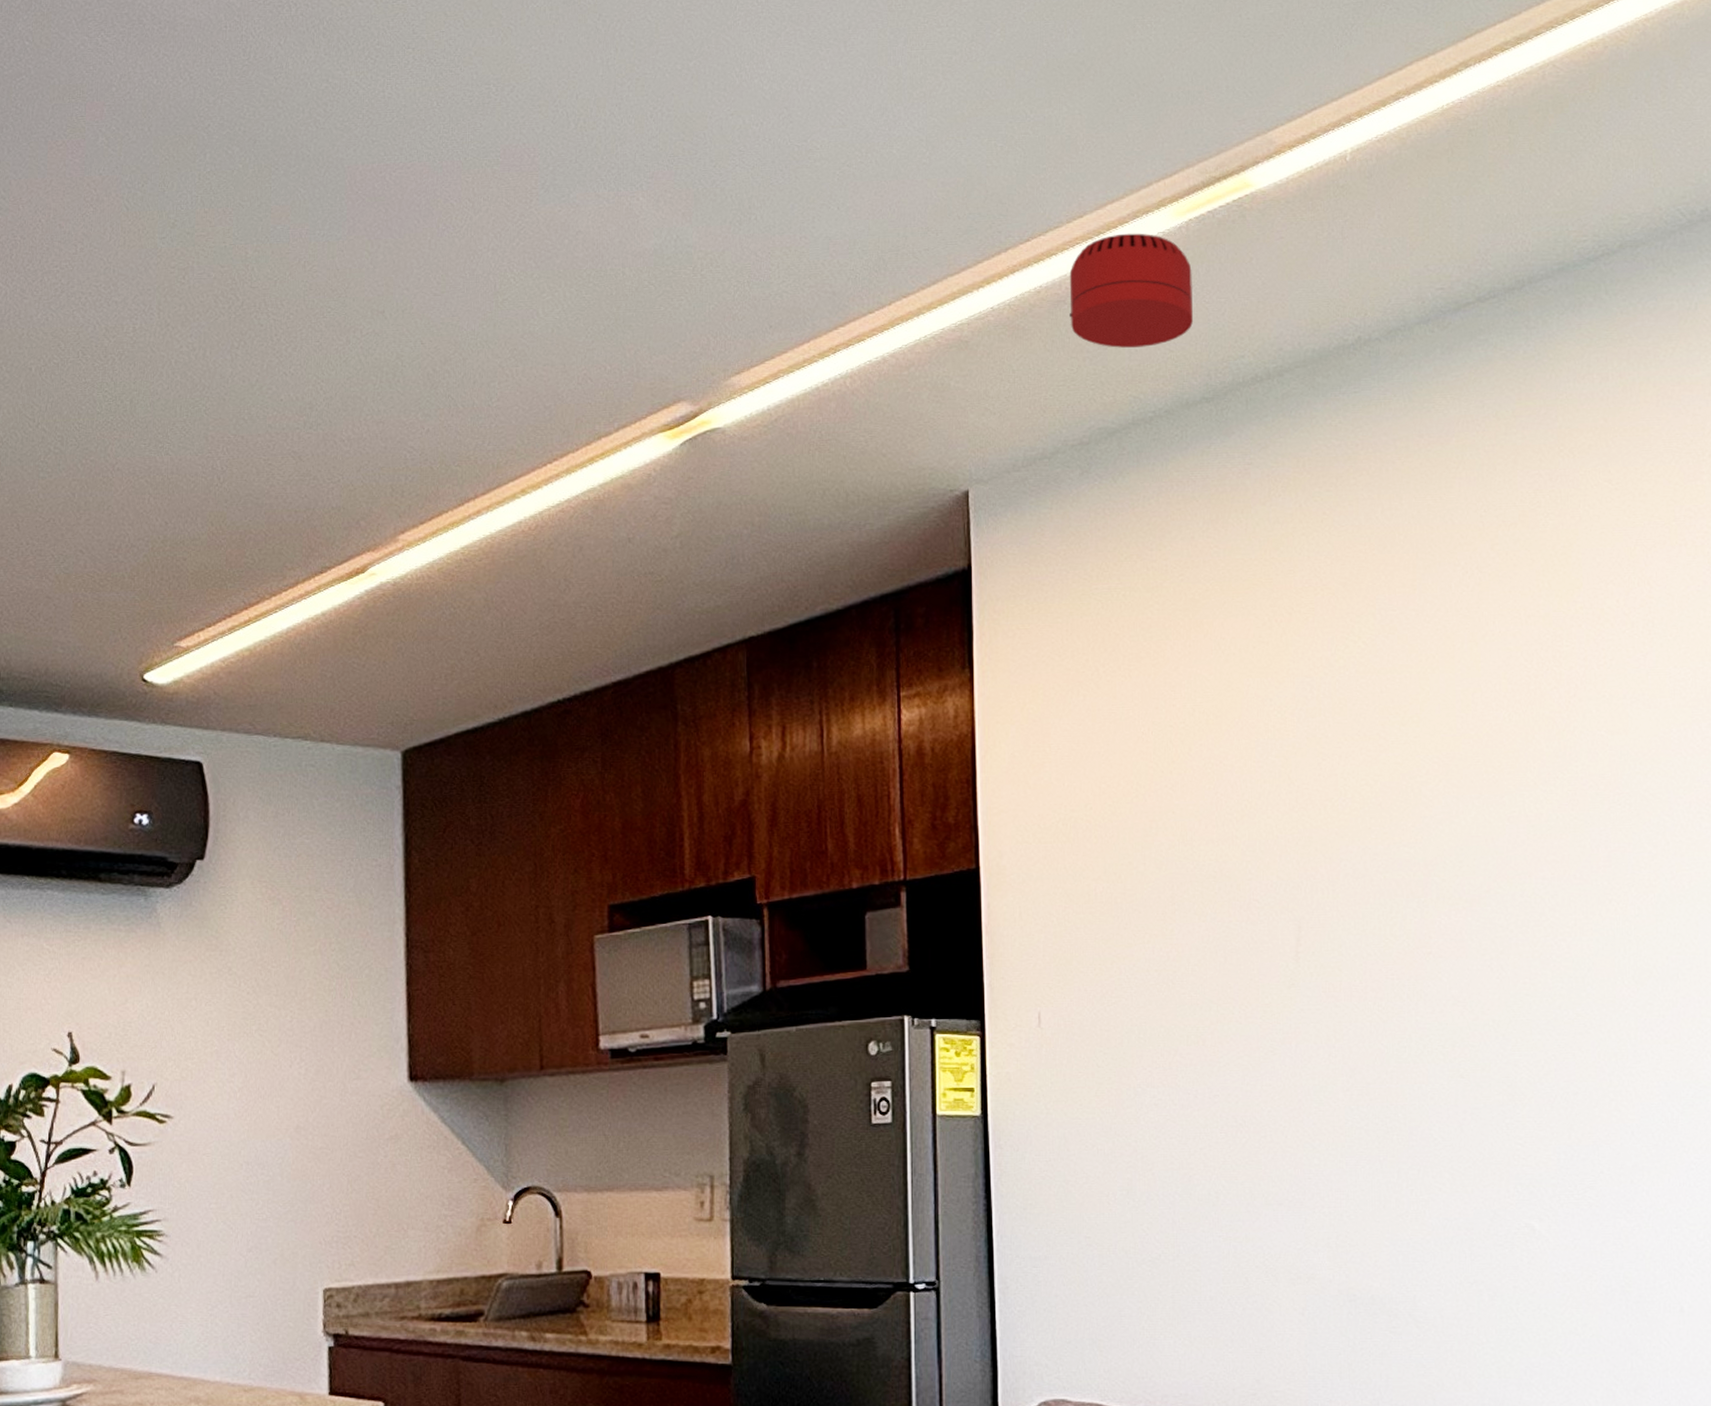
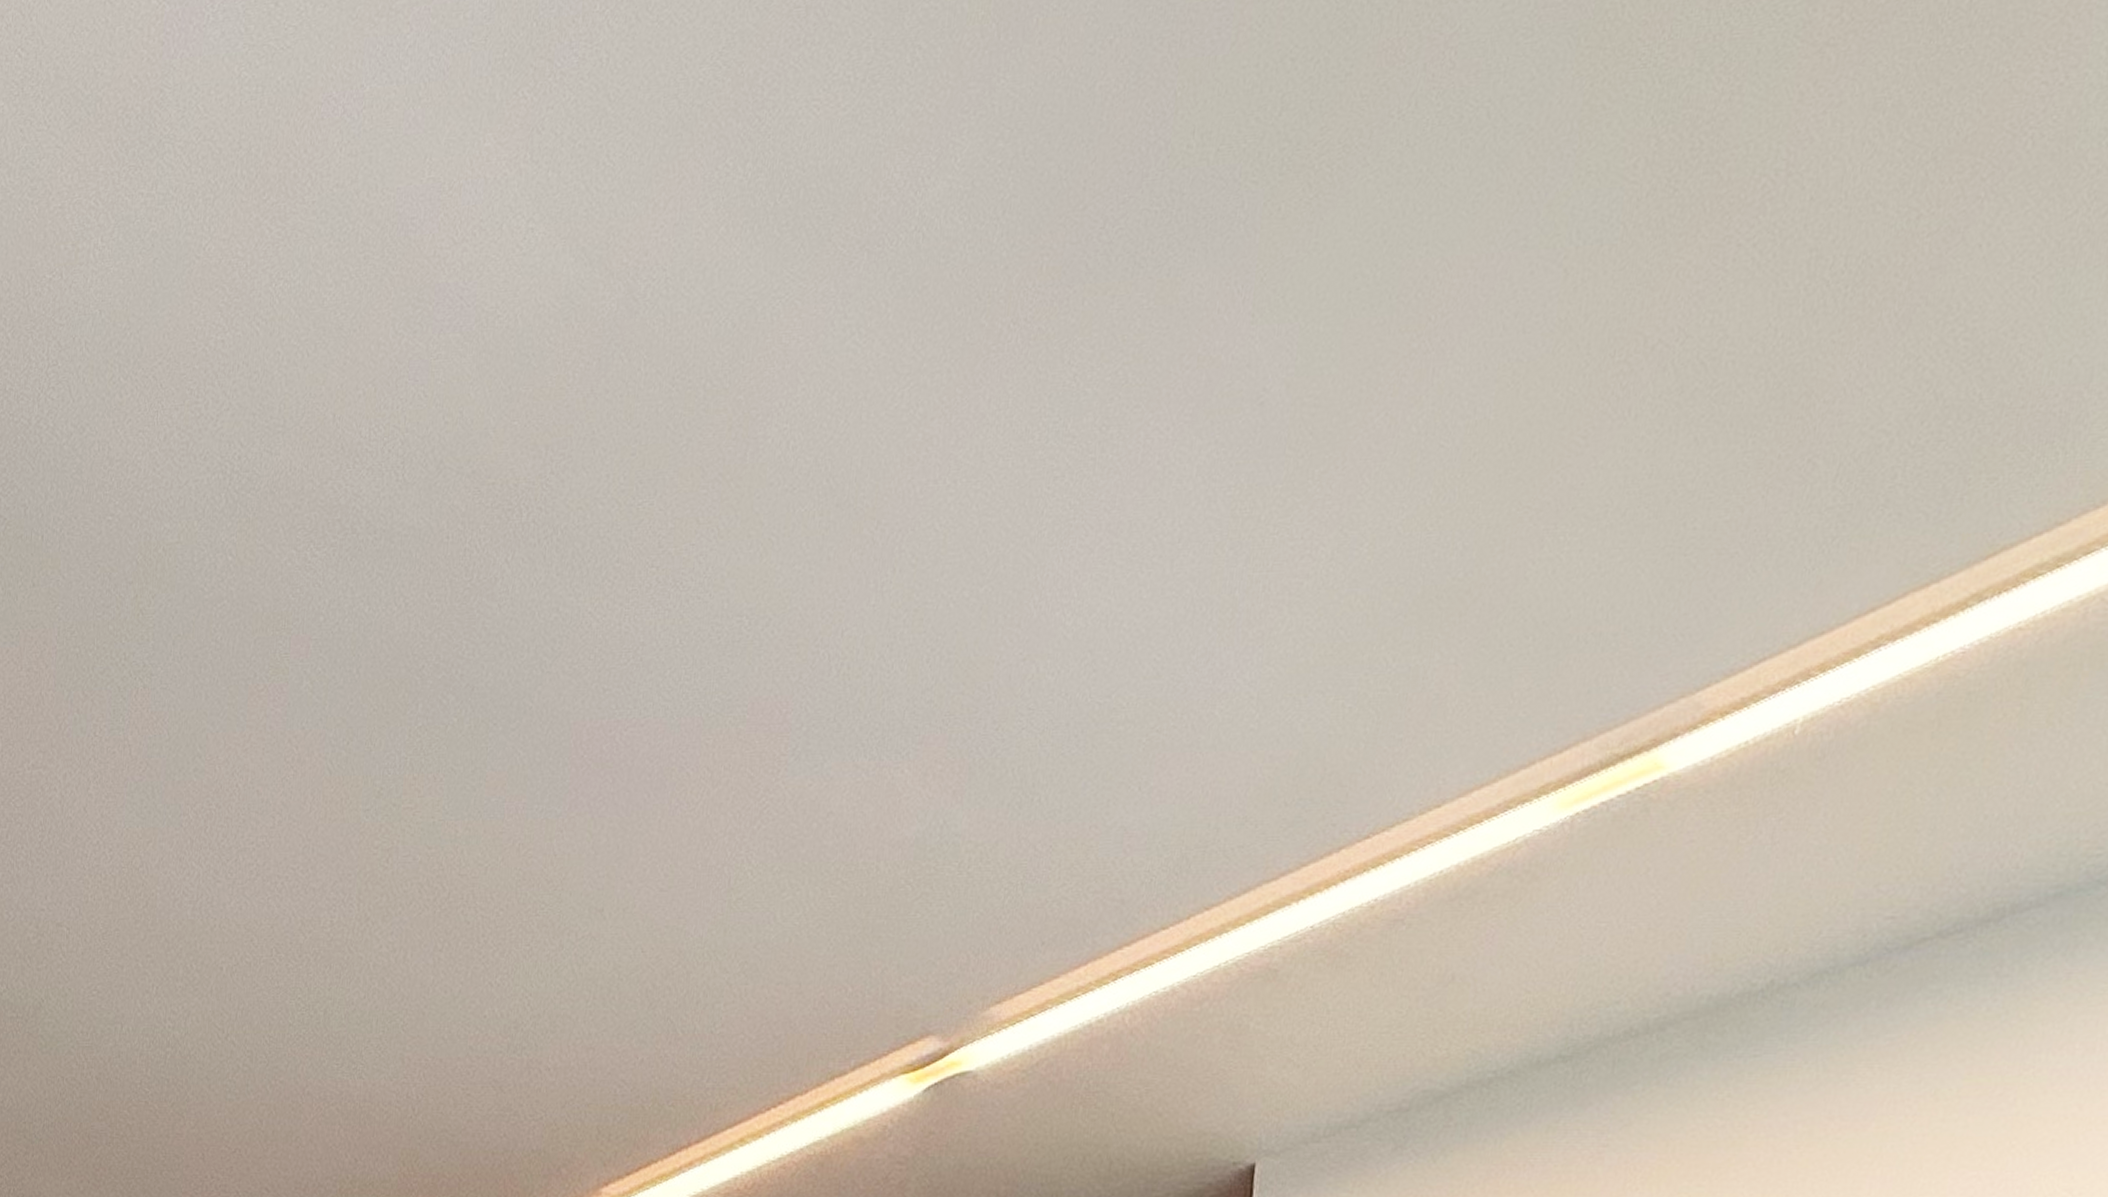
smoke detector: present [1069,233,1193,348] -> none [1406,830,1570,985]

